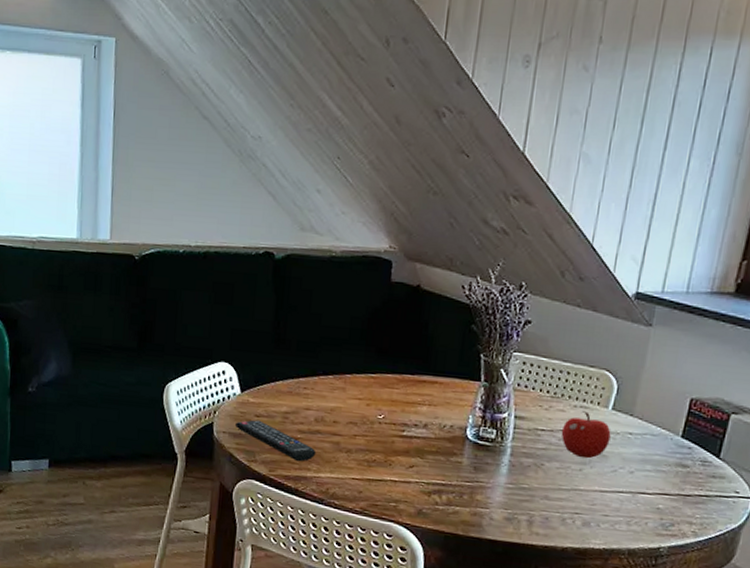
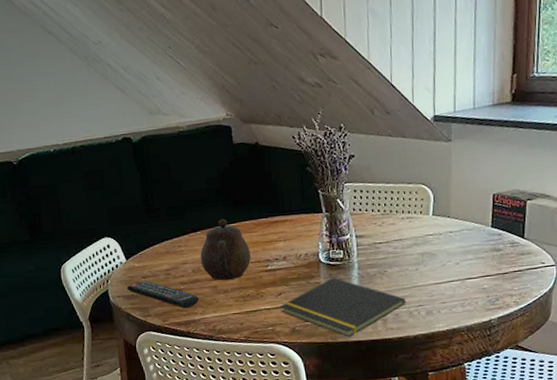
teapot: none [326,366,387,439] -> present [200,219,251,281]
notepad: none [409,459,561,533] -> present [280,277,406,337]
fruit: present [561,411,611,459] -> none [395,221,436,260]

